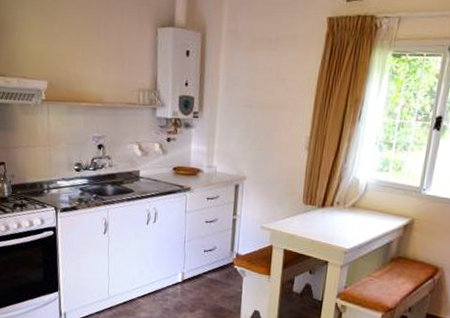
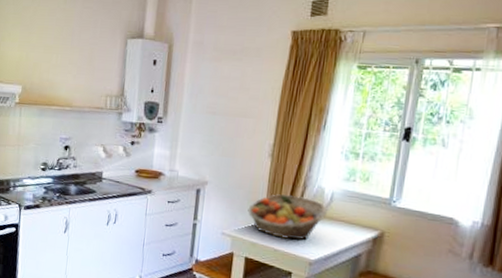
fruit basket: none [286,186,362,231] -> present [248,194,327,240]

